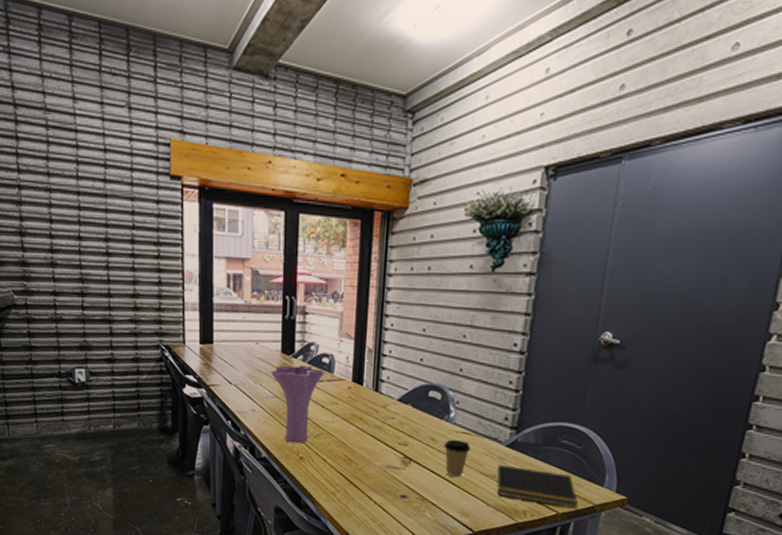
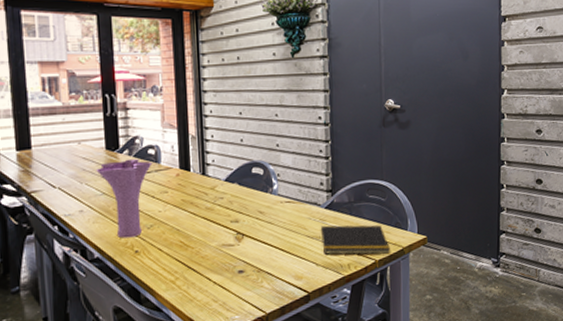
coffee cup: present [444,439,471,477] -> none [271,209,296,244]

